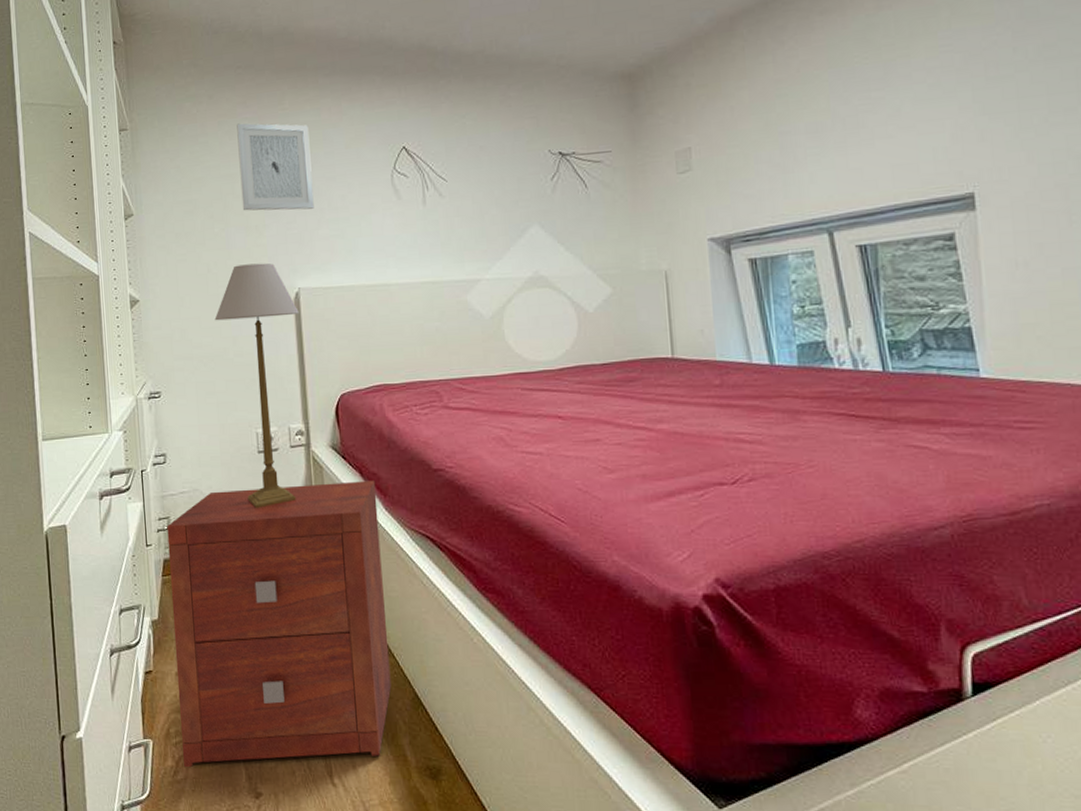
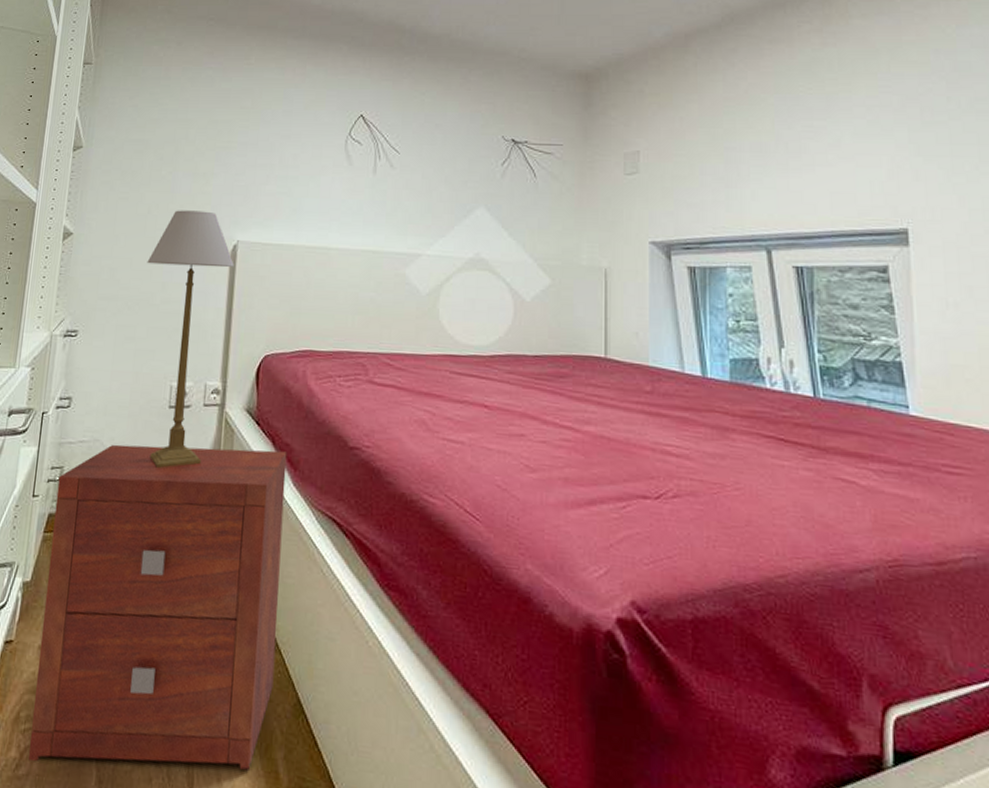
wall art: present [237,123,314,211] -> none [193,72,271,163]

